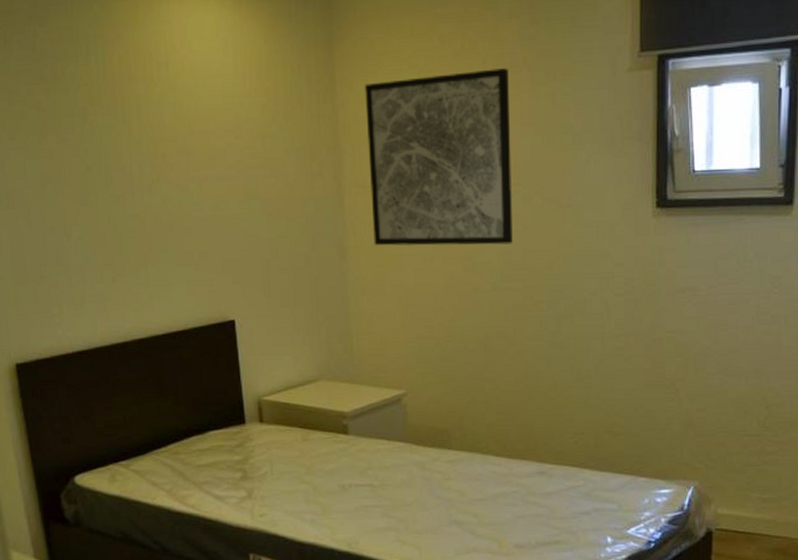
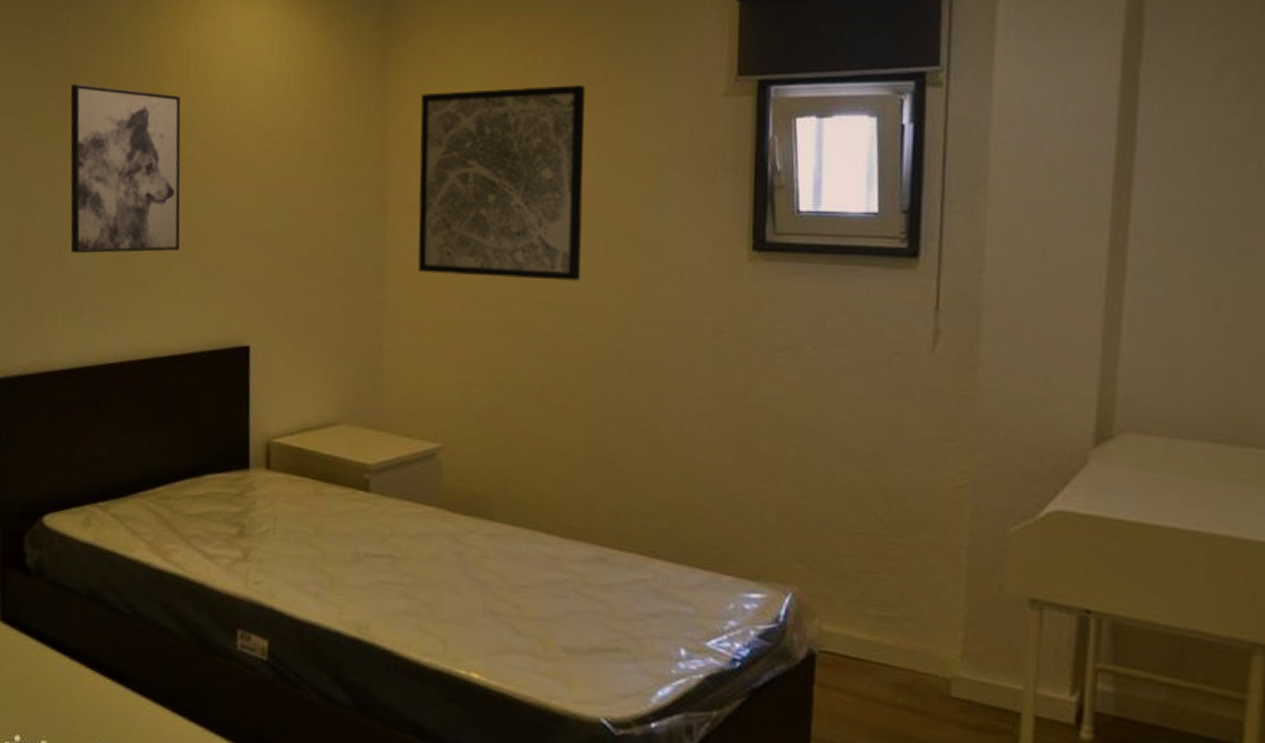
wall art: none [45,92,164,249] -> present [70,83,181,254]

